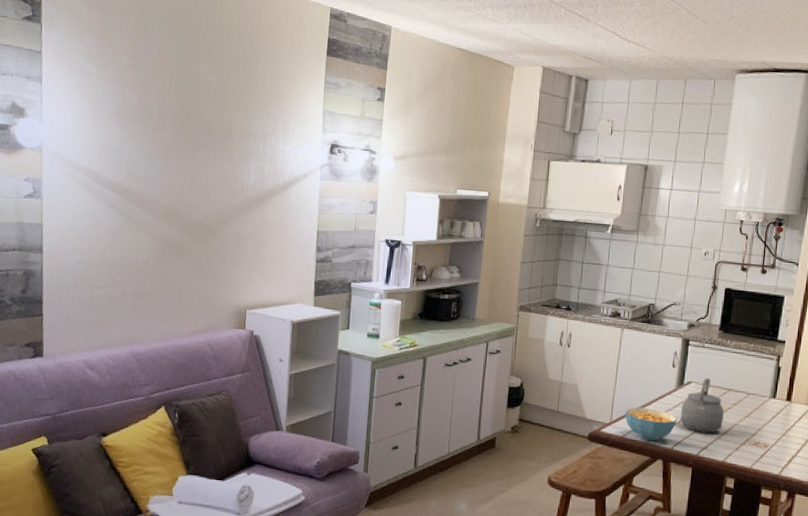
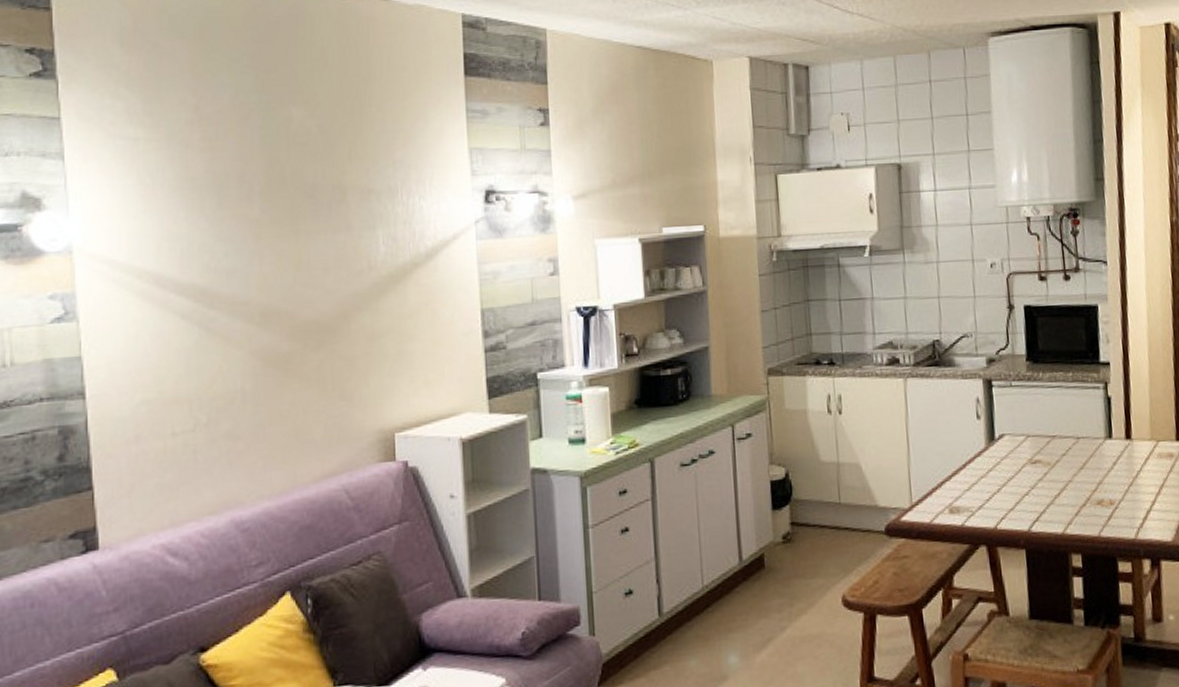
cereal bowl: present [625,407,678,441] -> none [928,478,996,523]
tea kettle: present [680,377,724,433] -> none [997,425,1054,500]

